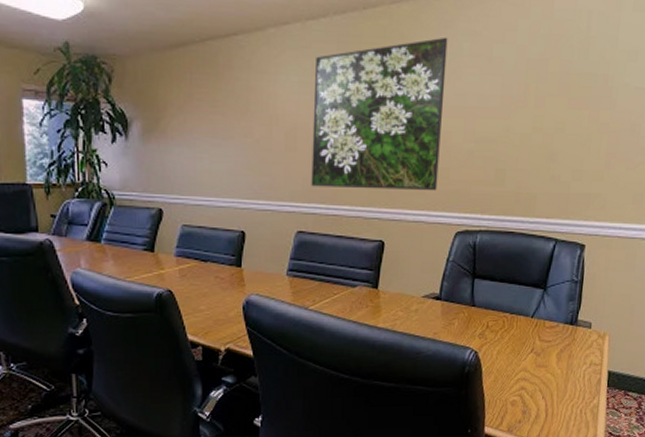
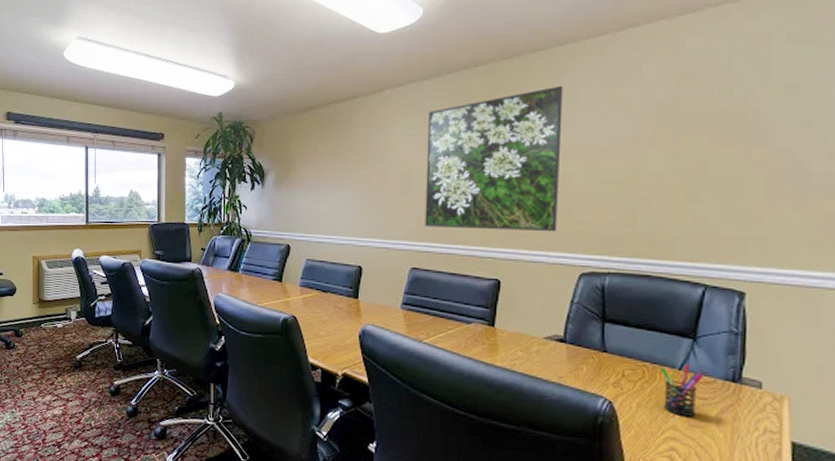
pen holder: none [517,312,550,358] -> present [660,365,703,417]

